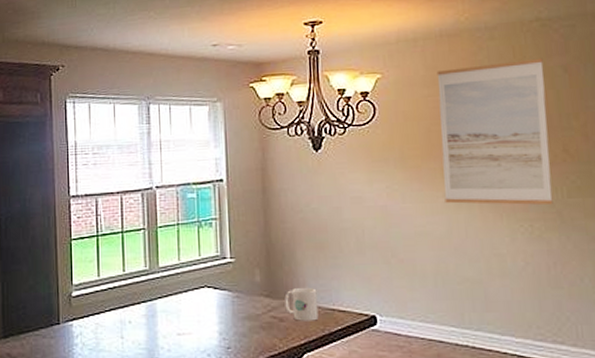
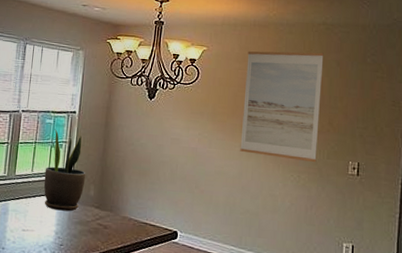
potted plant: none [195,204,248,305] -> present [43,129,86,212]
mug: present [284,287,319,321] -> none [110,203,136,231]

